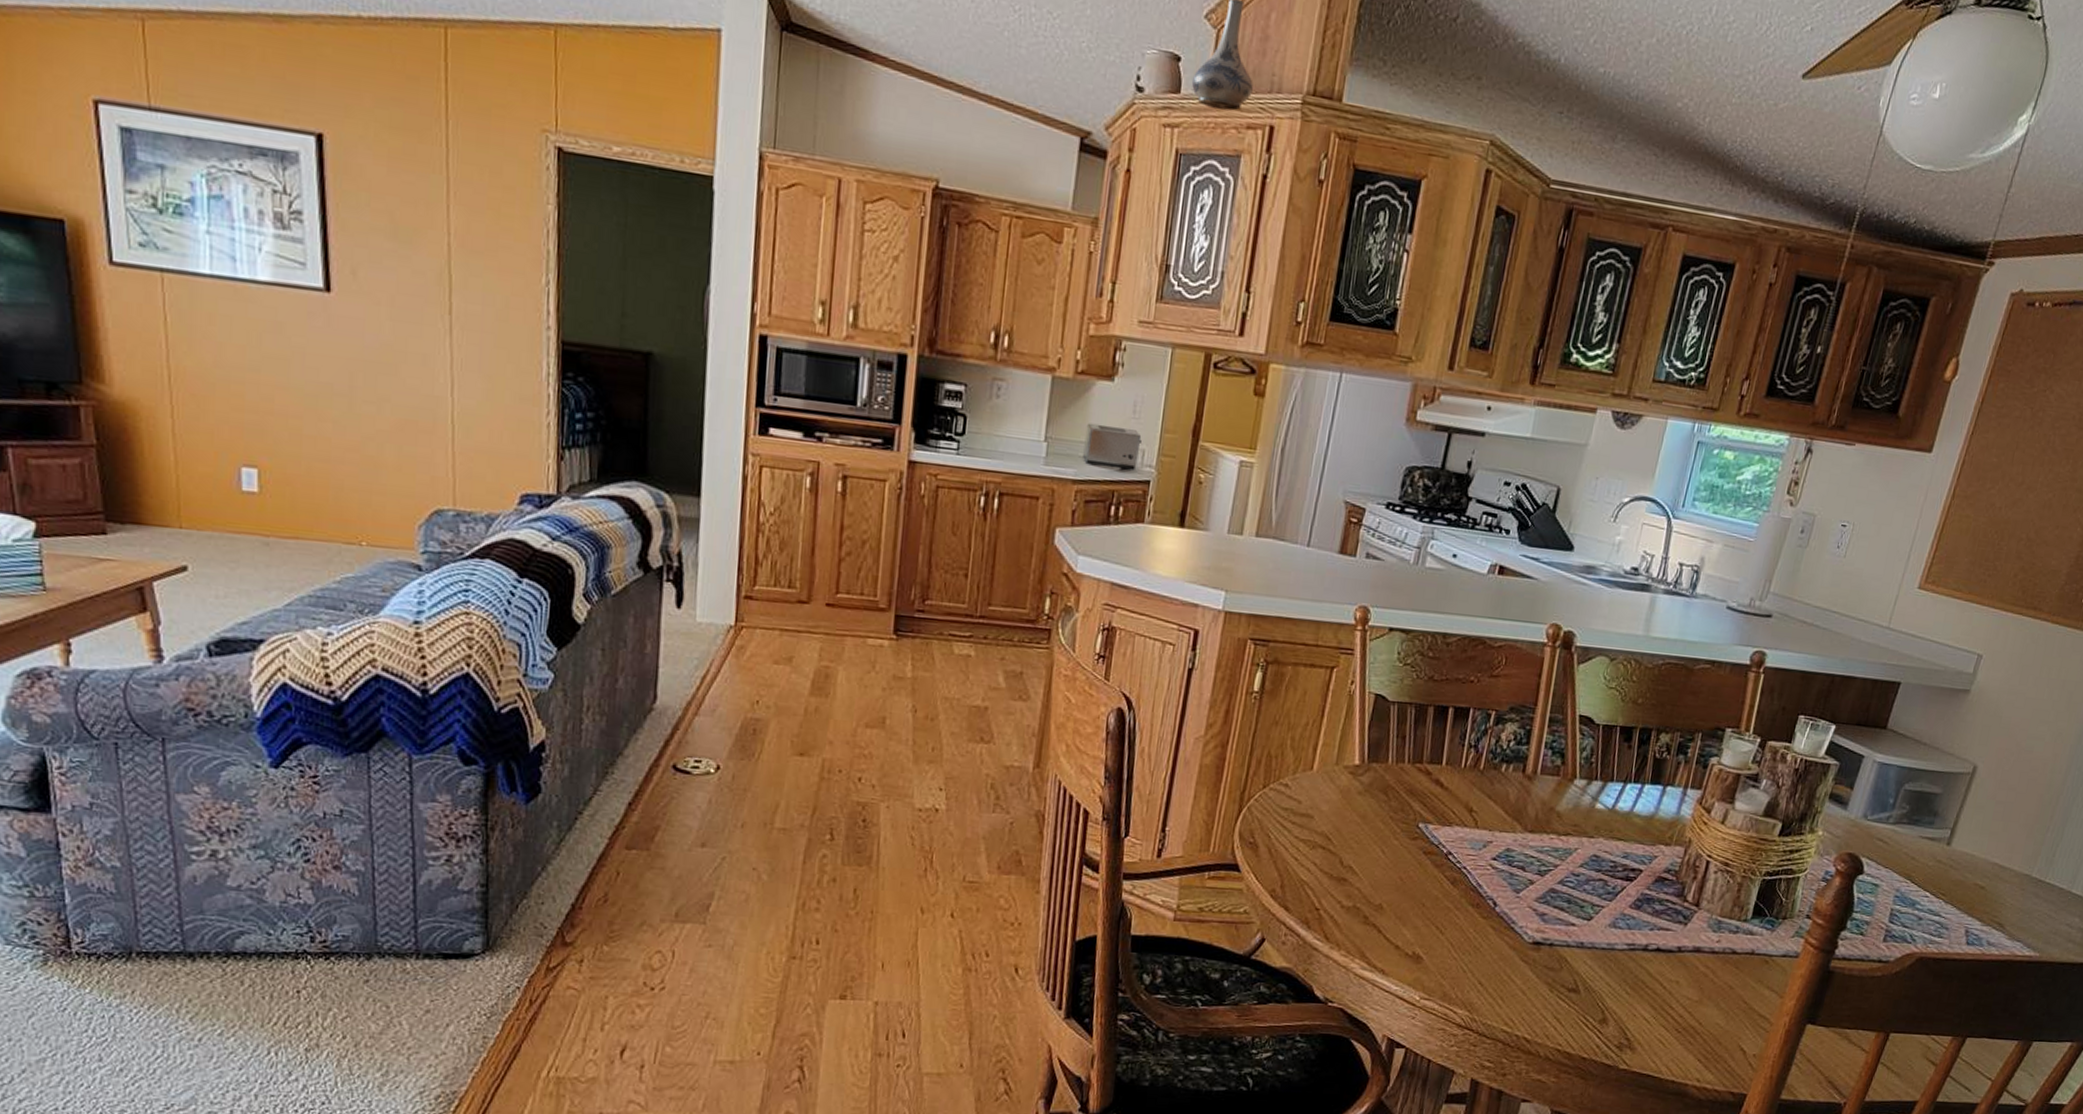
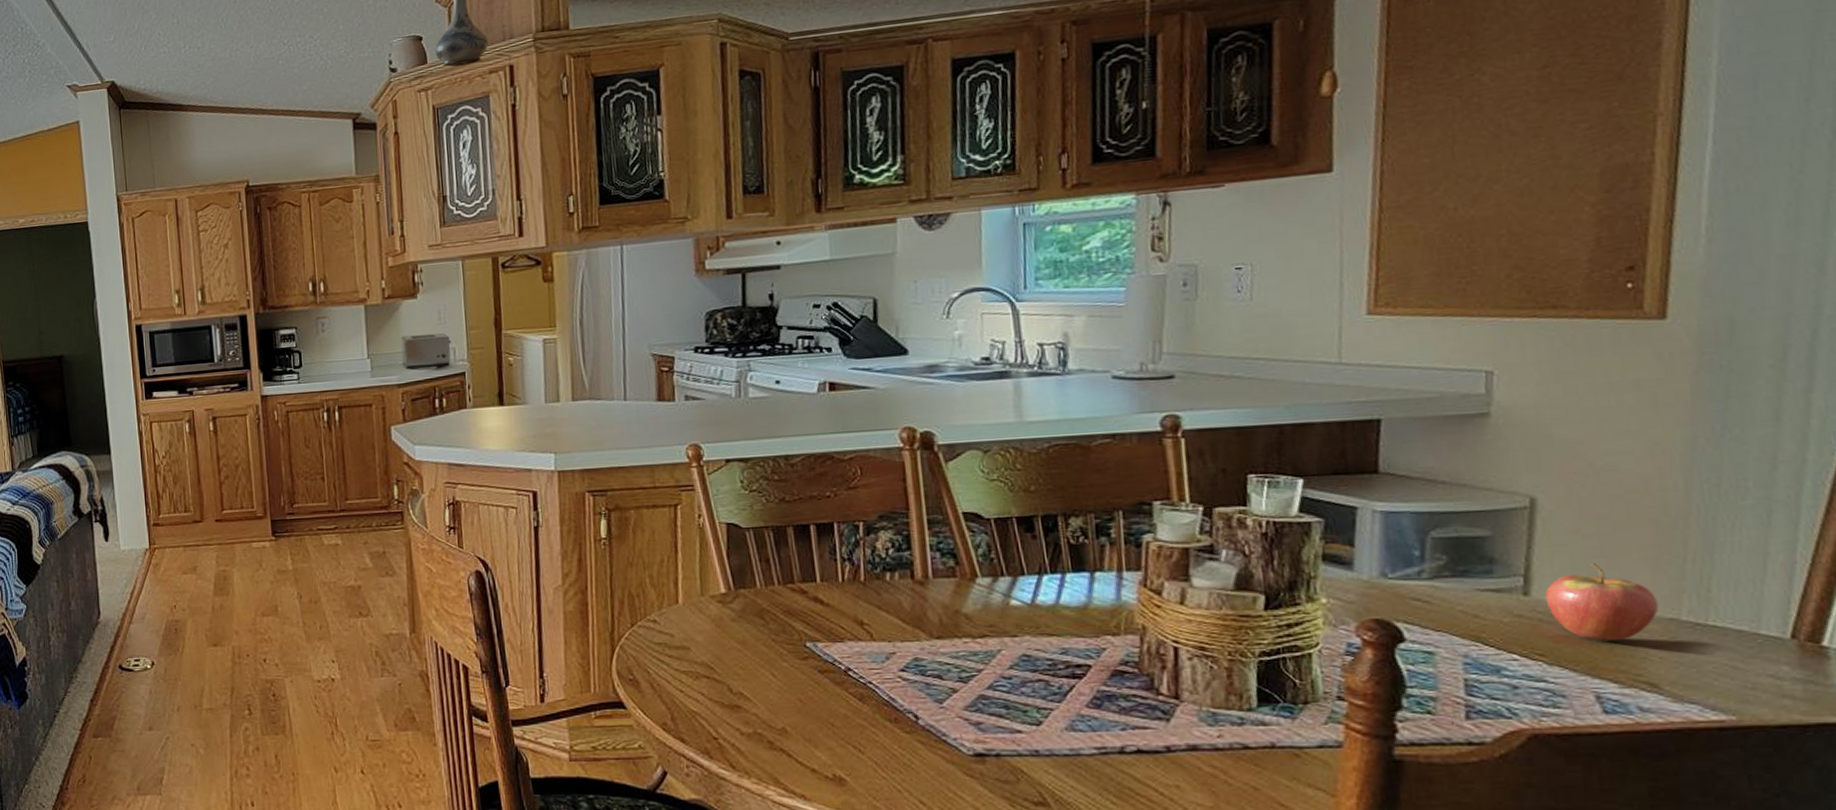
fruit: none [1958,824,2024,889] -> present [1544,562,1659,641]

